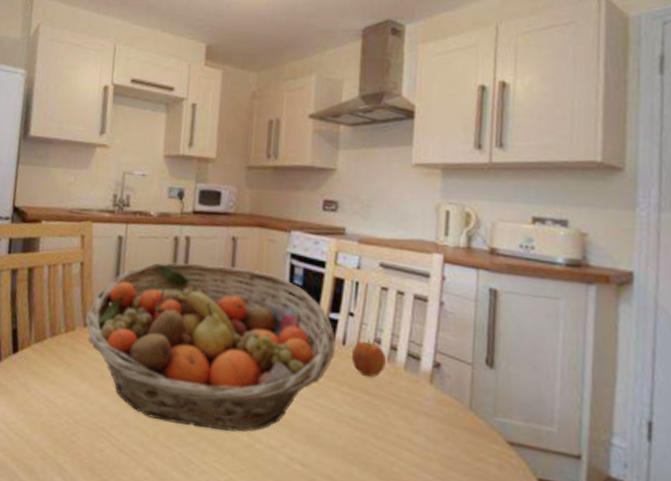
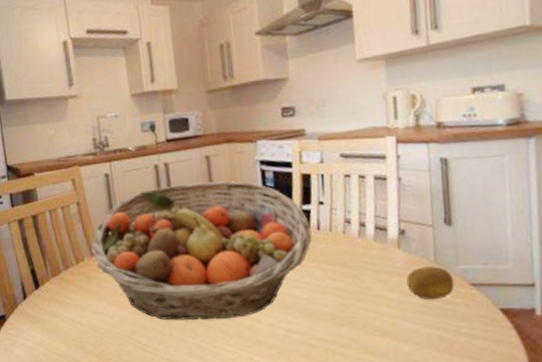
apple: present [351,338,387,377] -> none [326,220,358,252]
fruit: none [435,410,489,454] -> present [406,266,455,300]

